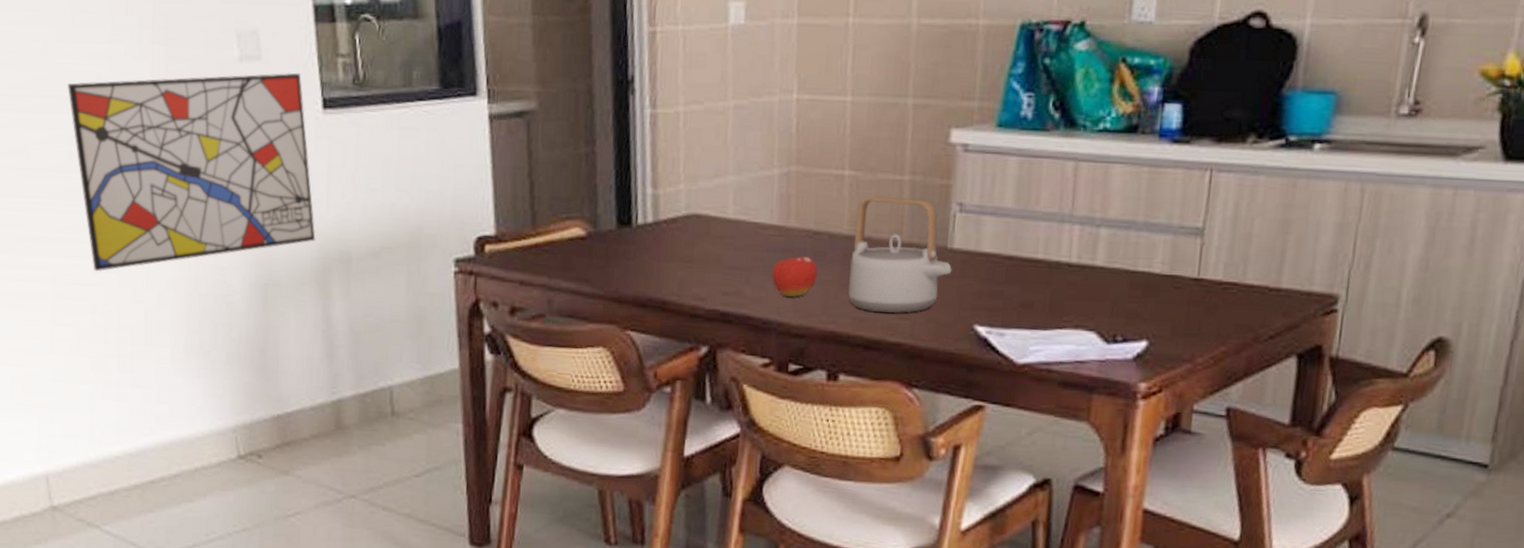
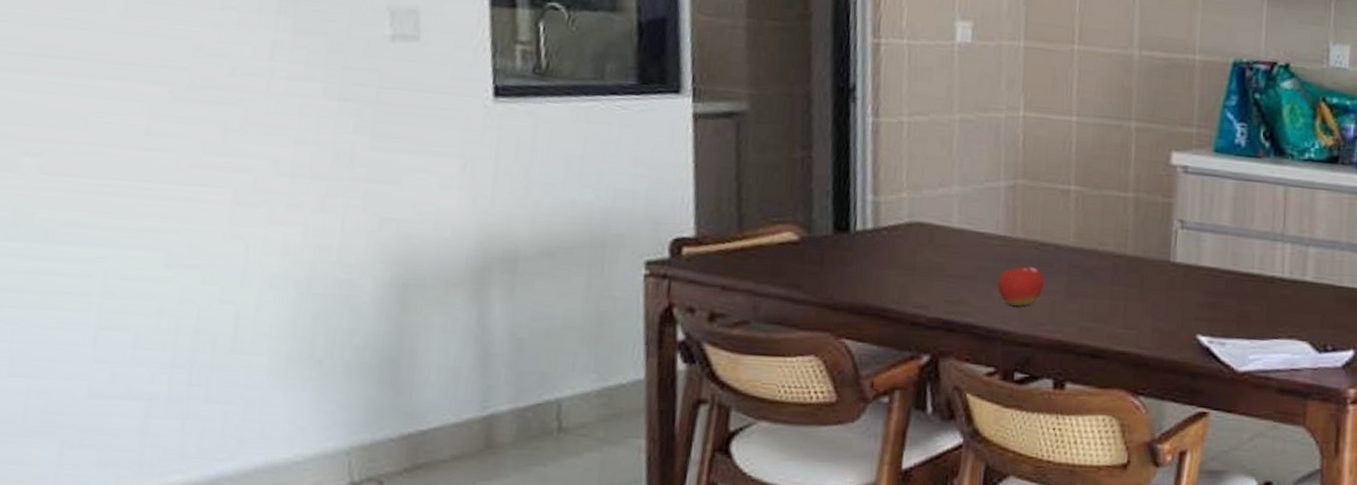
wall art: present [68,72,316,271] -> none [153,49,475,266]
teapot: present [847,196,952,313] -> none [1074,211,1175,323]

